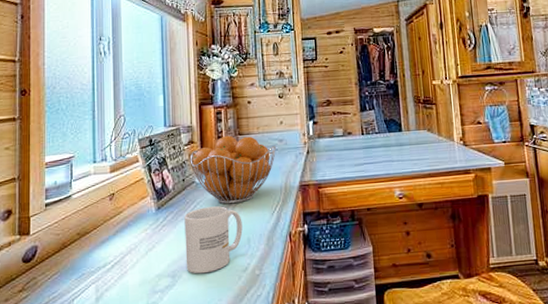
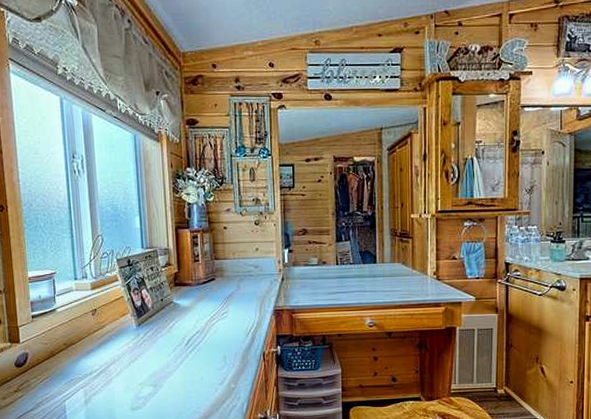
mug: present [184,206,243,274] -> none [164,325,219,385]
fruit basket: present [190,135,276,204] -> none [167,259,251,324]

